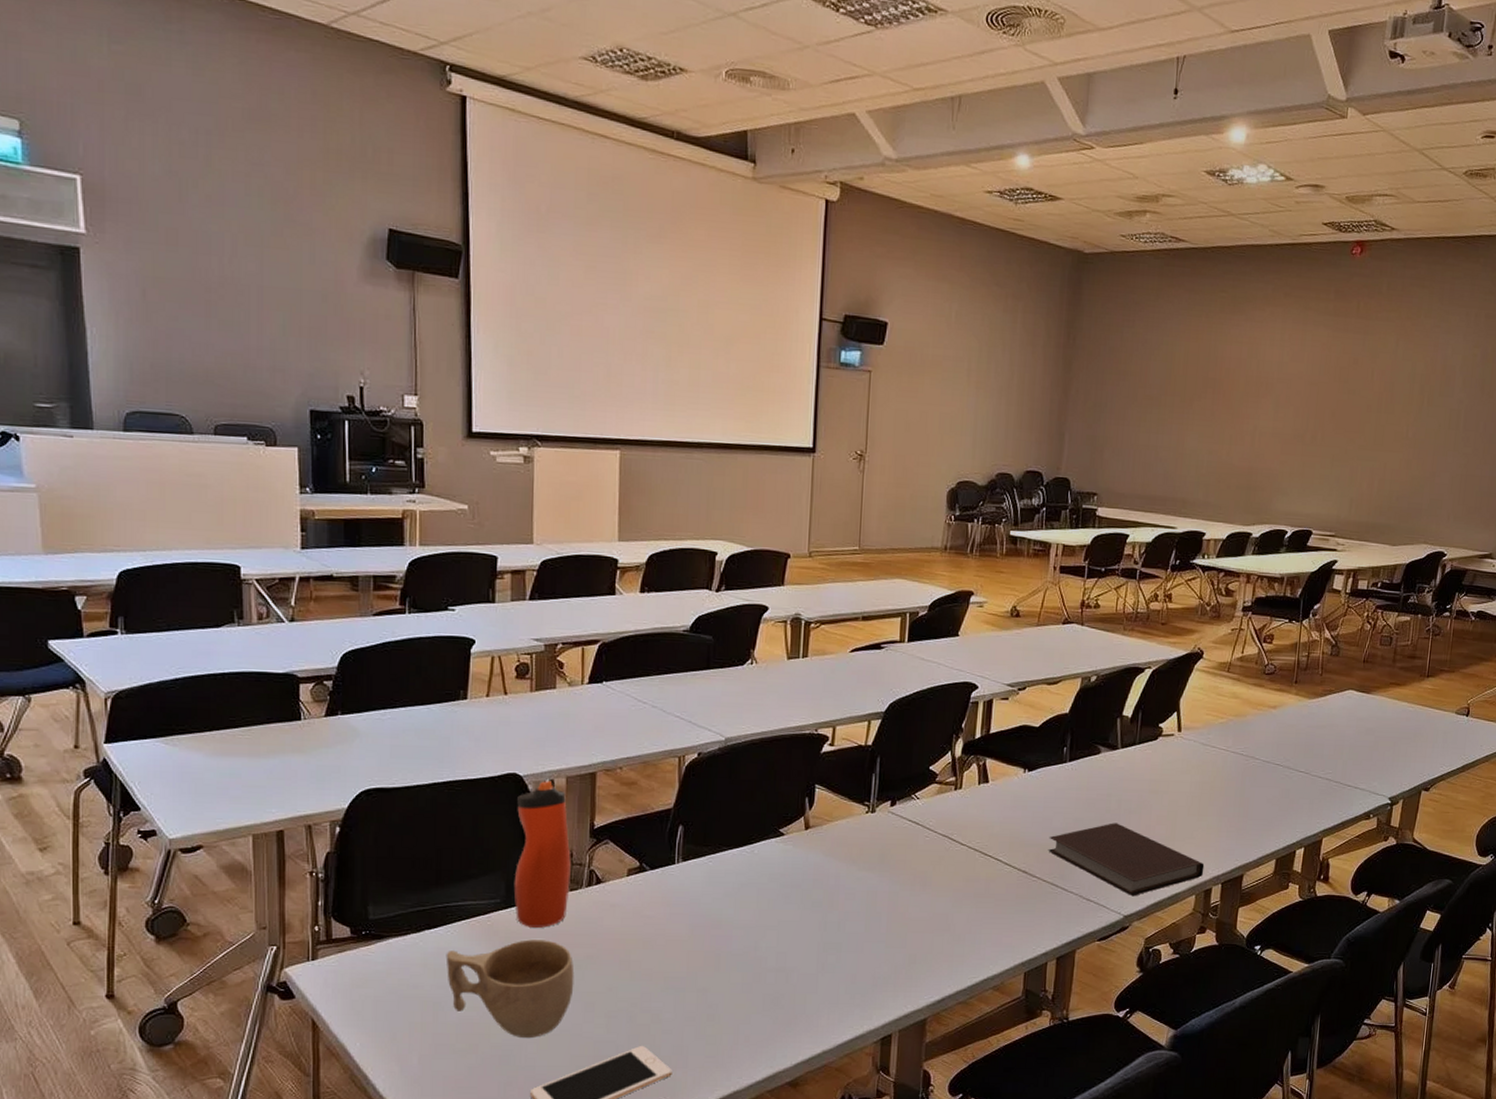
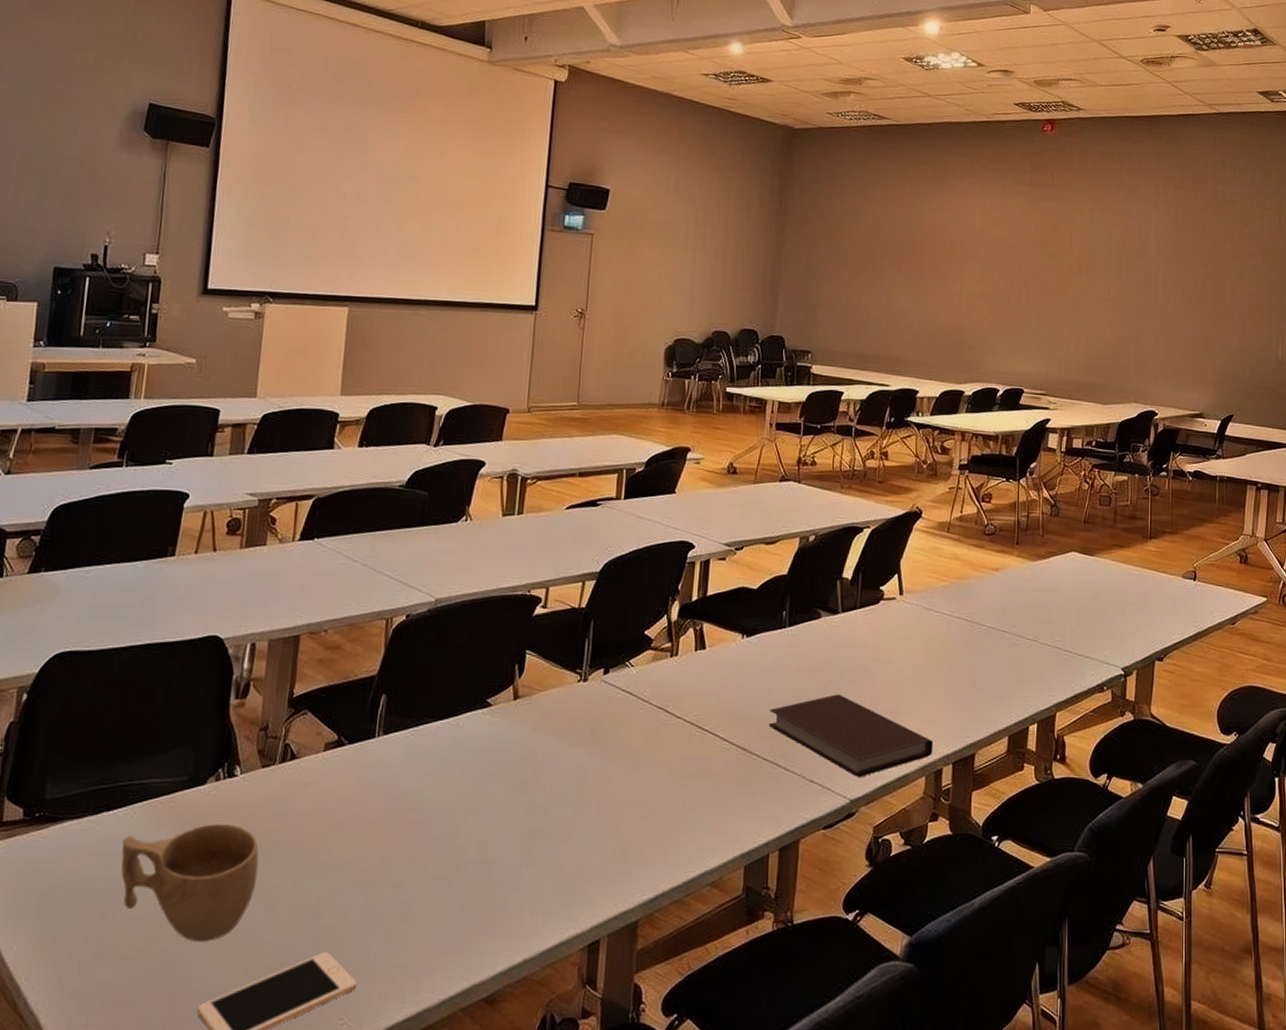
water bottle: present [513,781,571,928] -> none [202,644,267,810]

